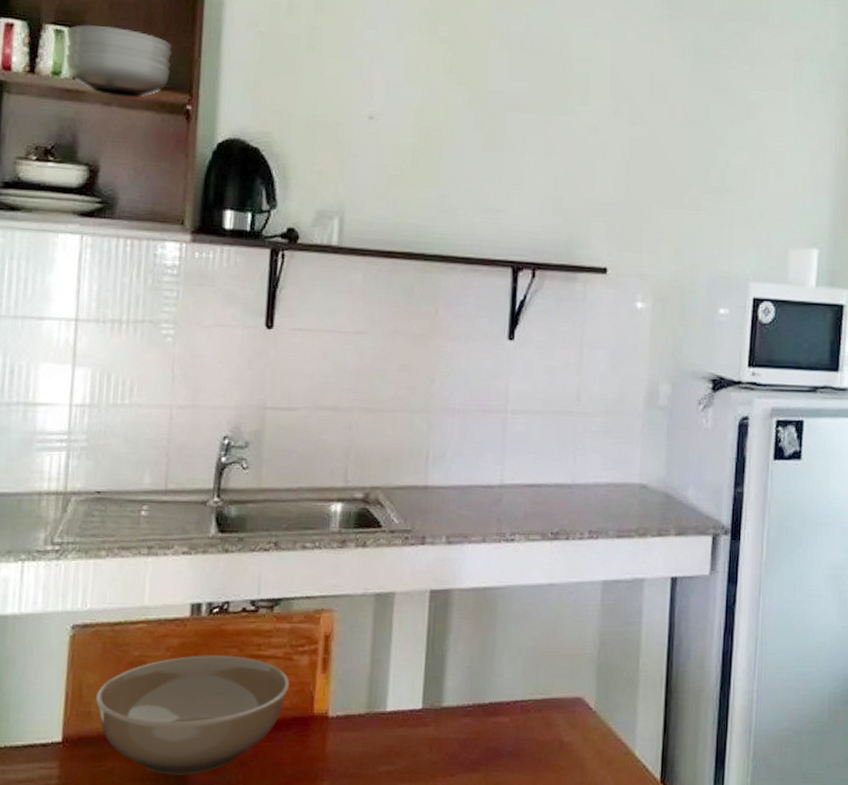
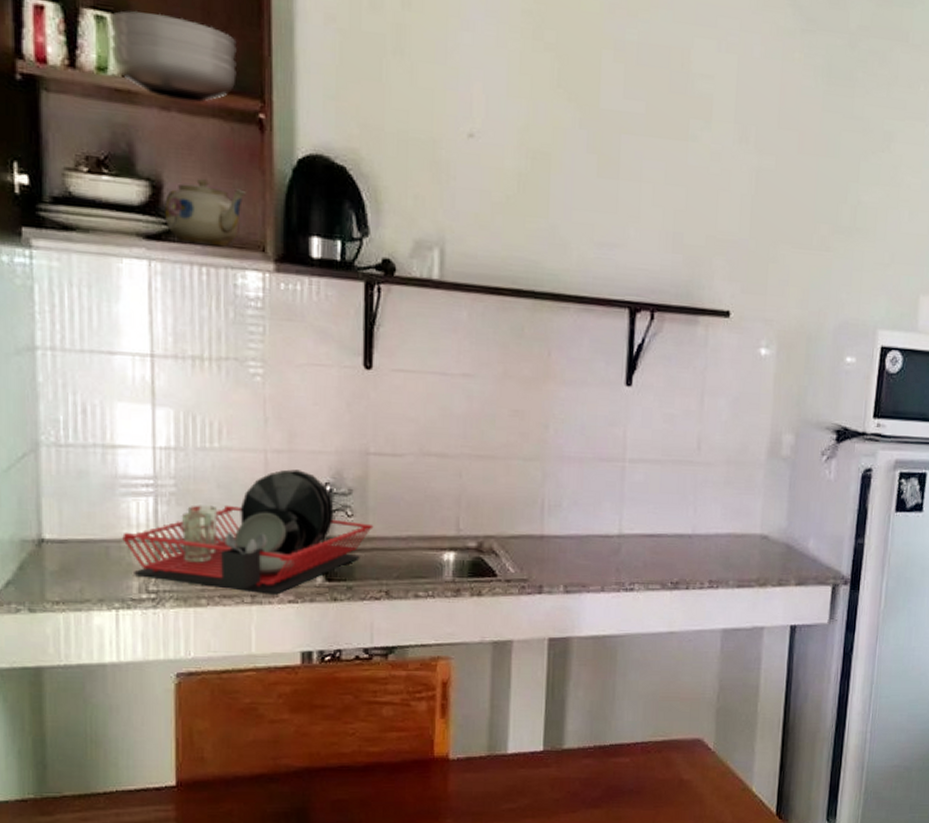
dish rack: none [34,424,267,546] -> present [122,469,374,595]
bowl: present [95,655,290,775] -> none [207,702,409,815]
teapot: none [98,163,172,223] -> present [165,179,247,248]

